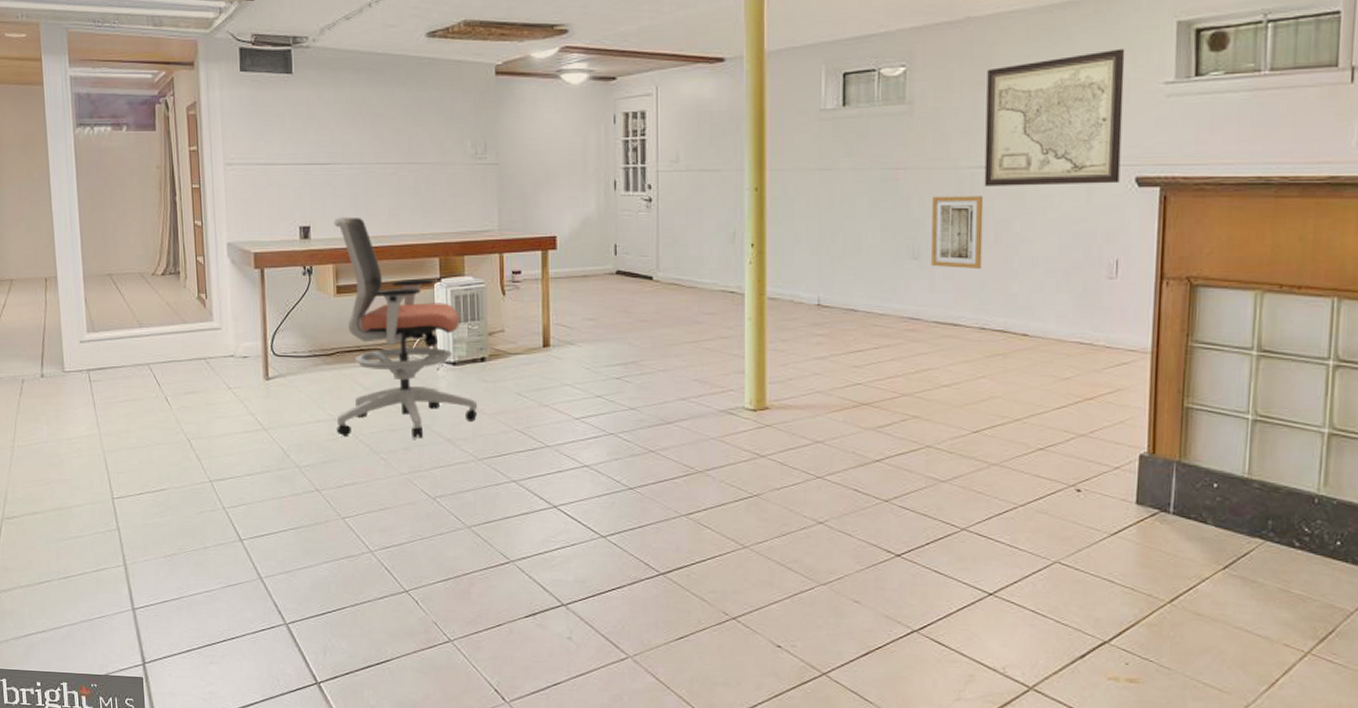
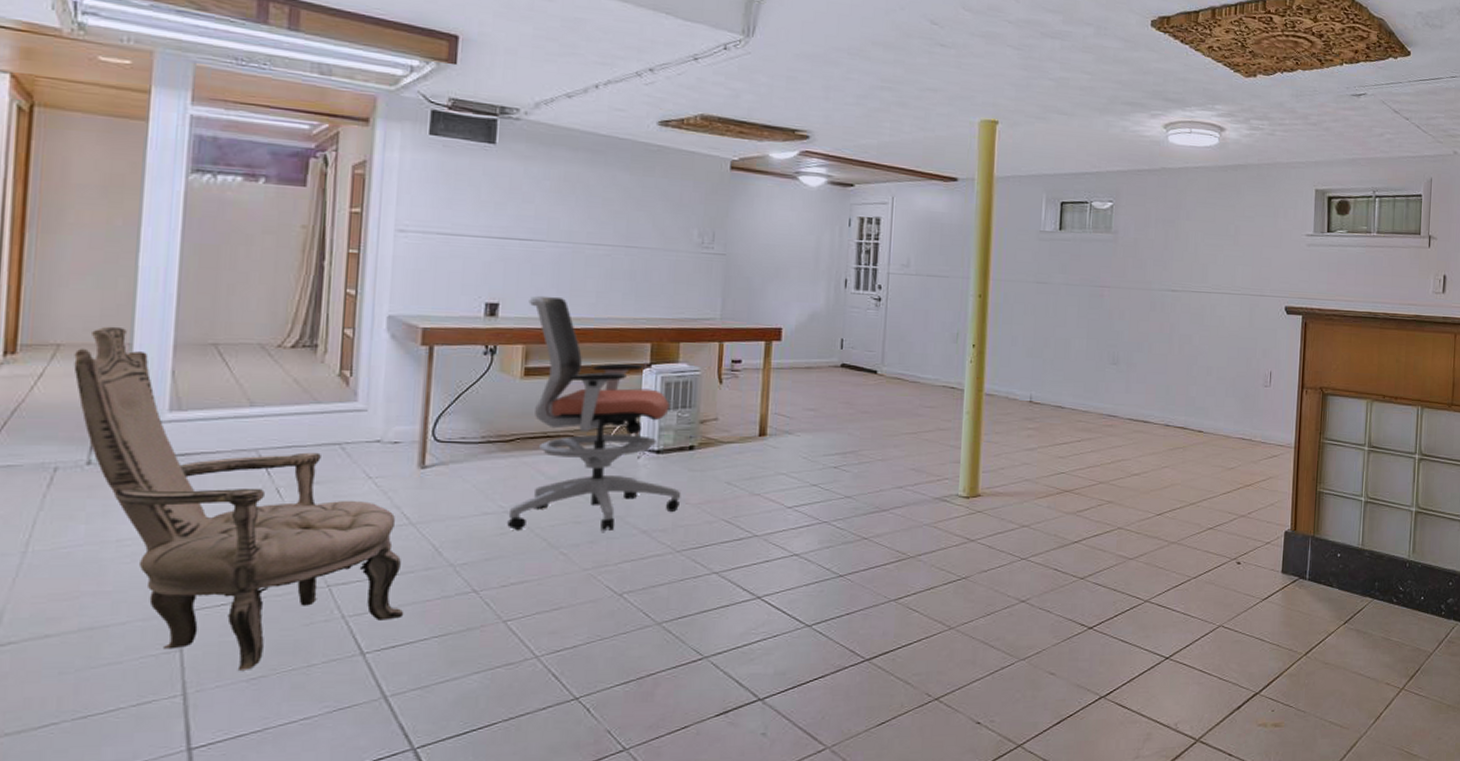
armchair: none [22,263,267,548] -> present [73,326,404,670]
wall art: present [931,196,984,269] -> none [1128,312,1171,375]
wall art: present [984,48,1125,186] -> none [1172,205,1279,311]

